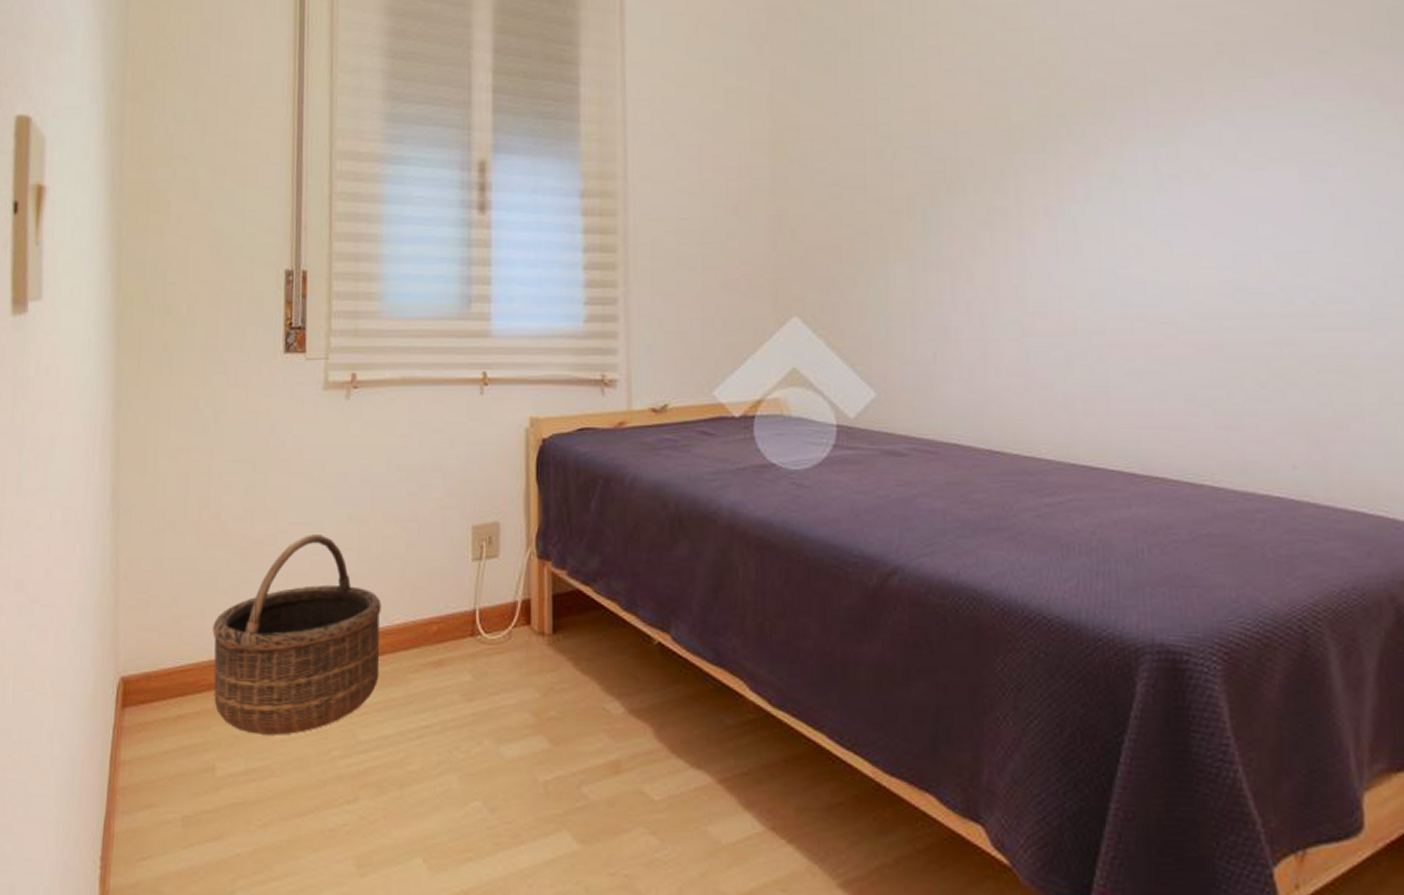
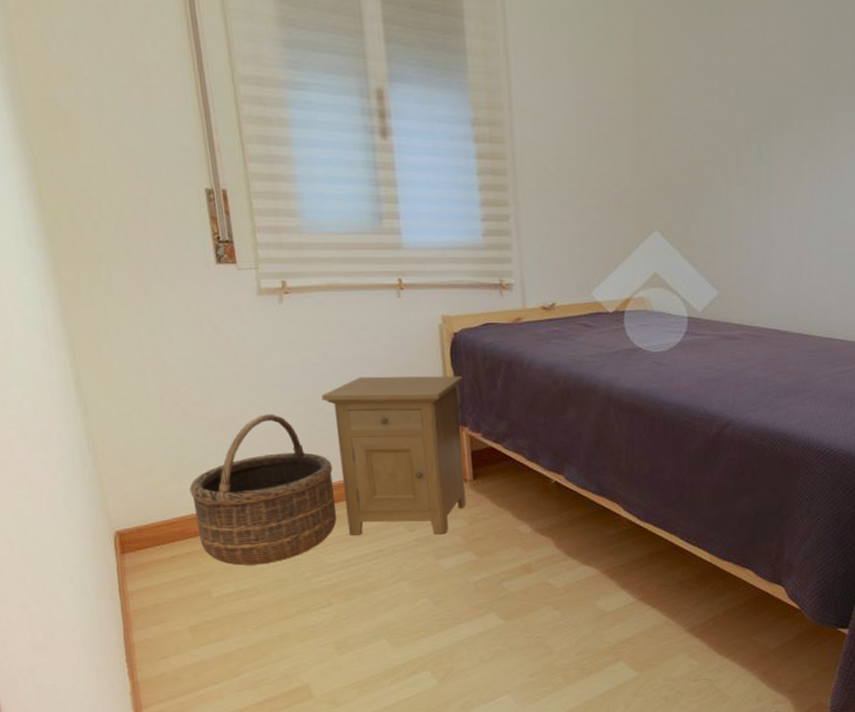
nightstand: none [379,491,550,708] -> present [321,375,466,535]

